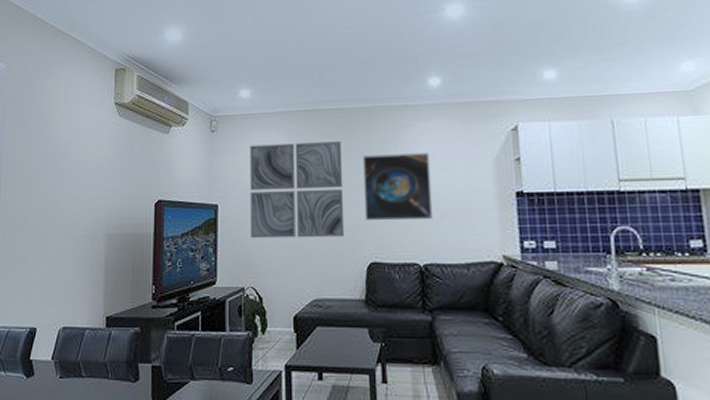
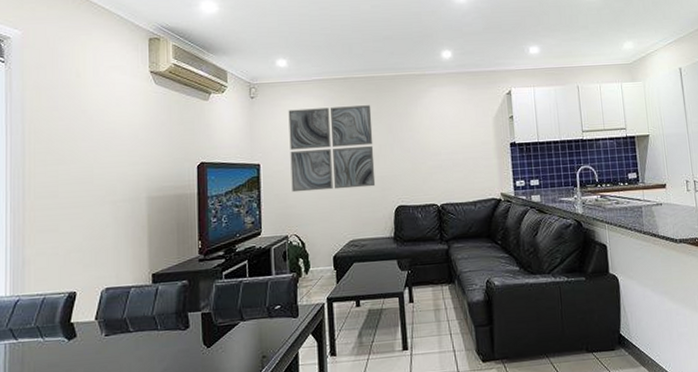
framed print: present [362,153,433,221] -> none [389,113,448,172]

